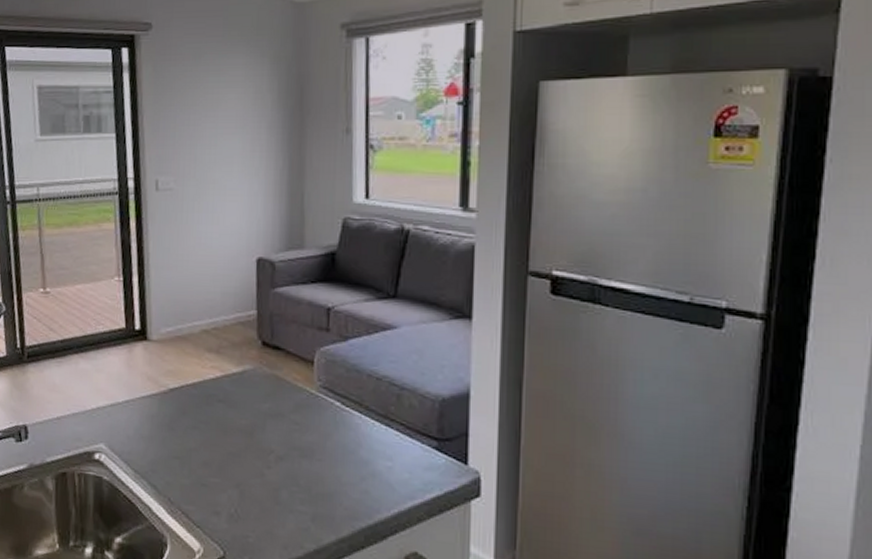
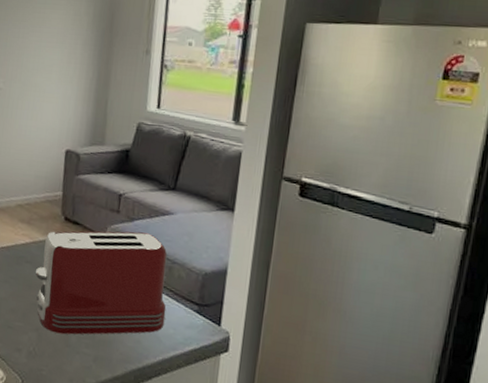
toaster: none [231,353,398,490] -> present [35,231,167,335]

